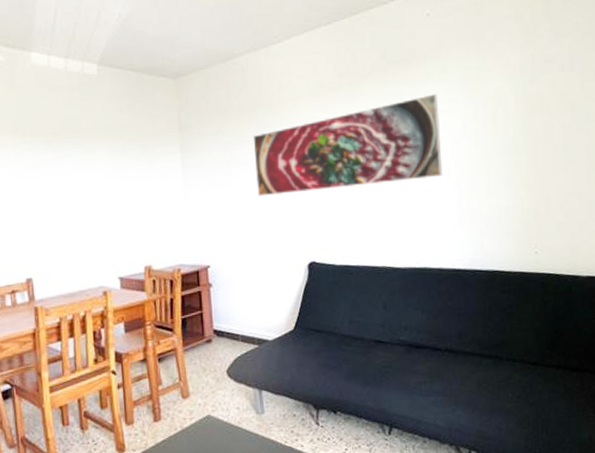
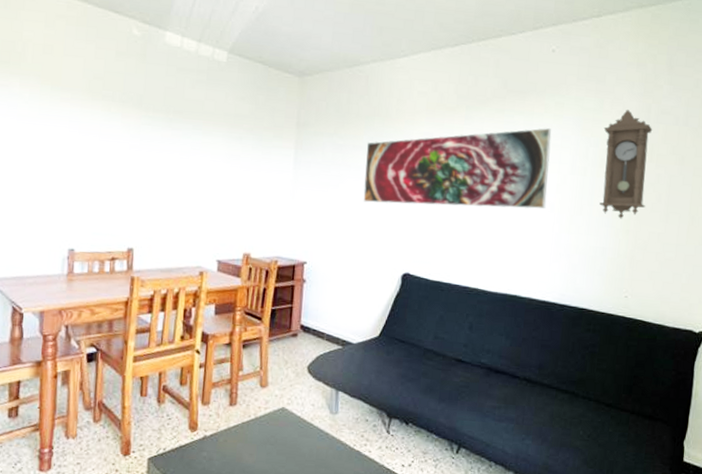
pendulum clock: none [489,64,542,175] -> present [599,110,653,219]

